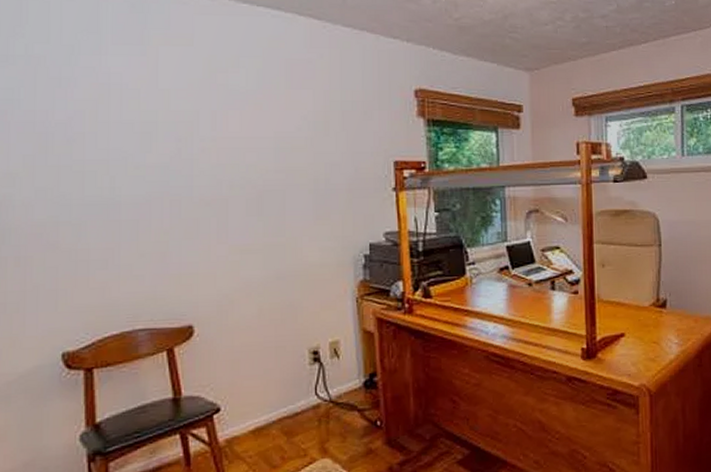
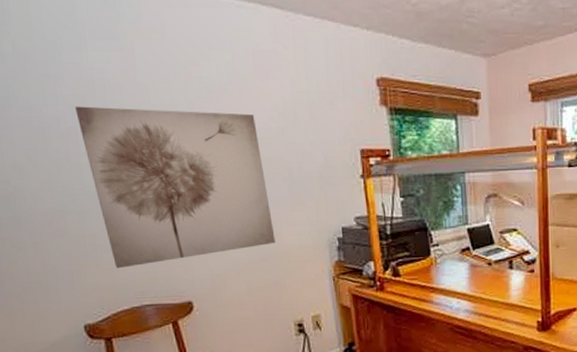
wall art: none [86,111,294,288] -> present [75,106,276,269]

